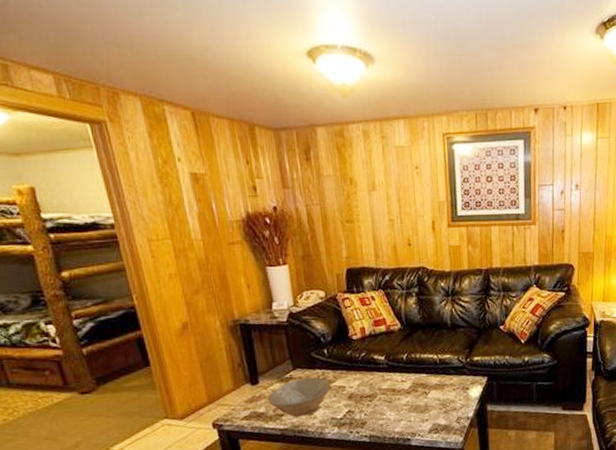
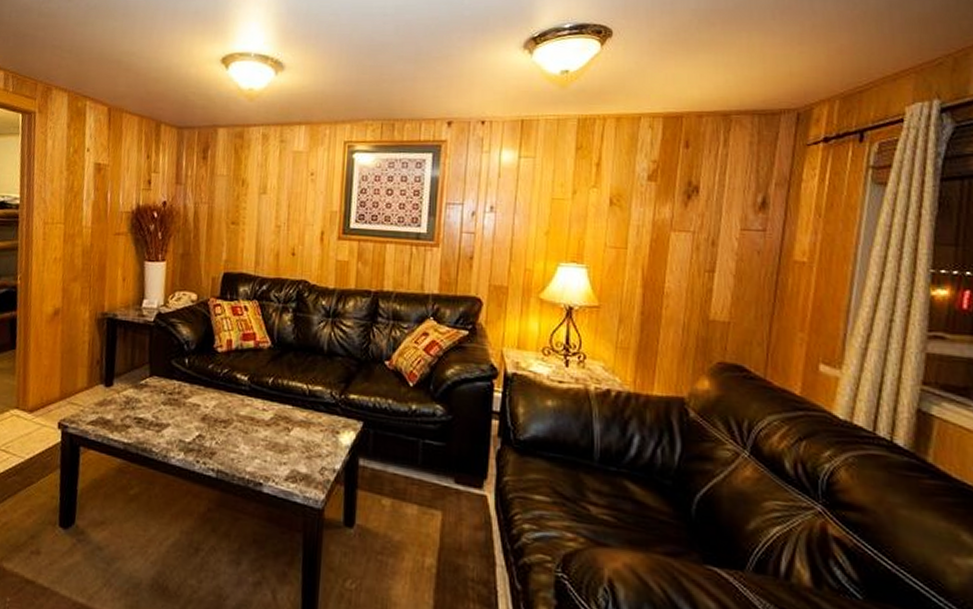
bowl: present [267,377,331,417] -> none [118,387,185,432]

